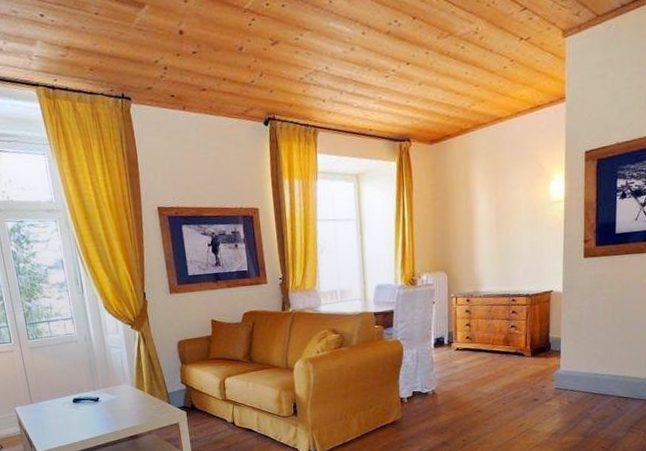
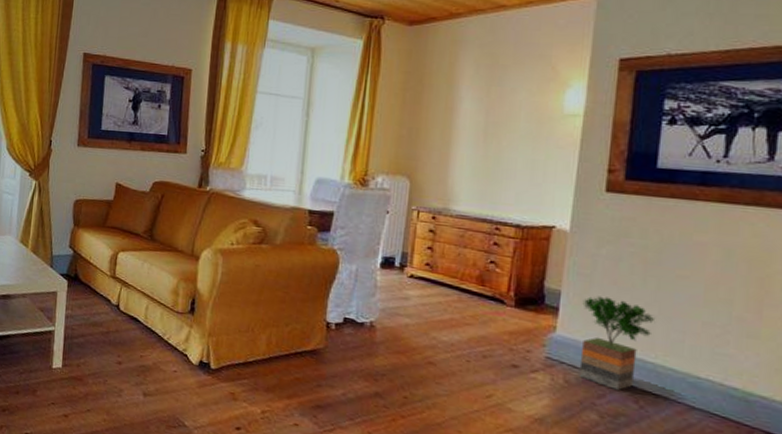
potted tree: none [575,336,623,400] -> present [579,296,656,390]

